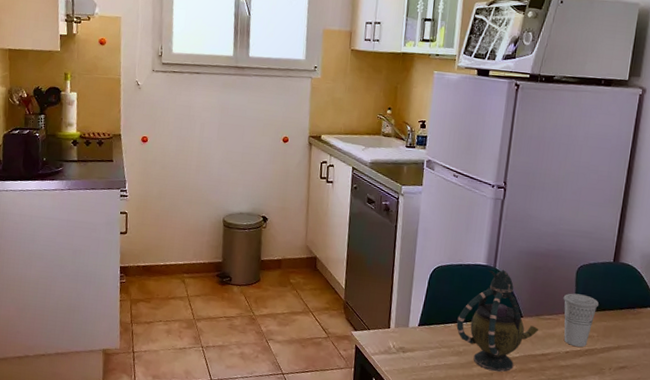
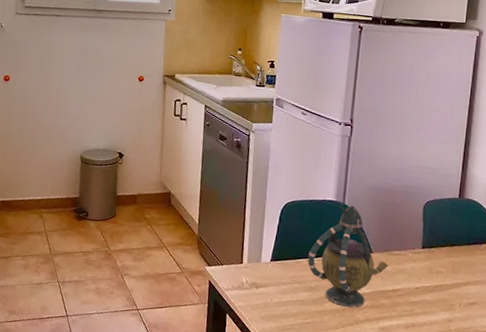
cup: present [563,293,599,347] -> none [411,228,446,283]

